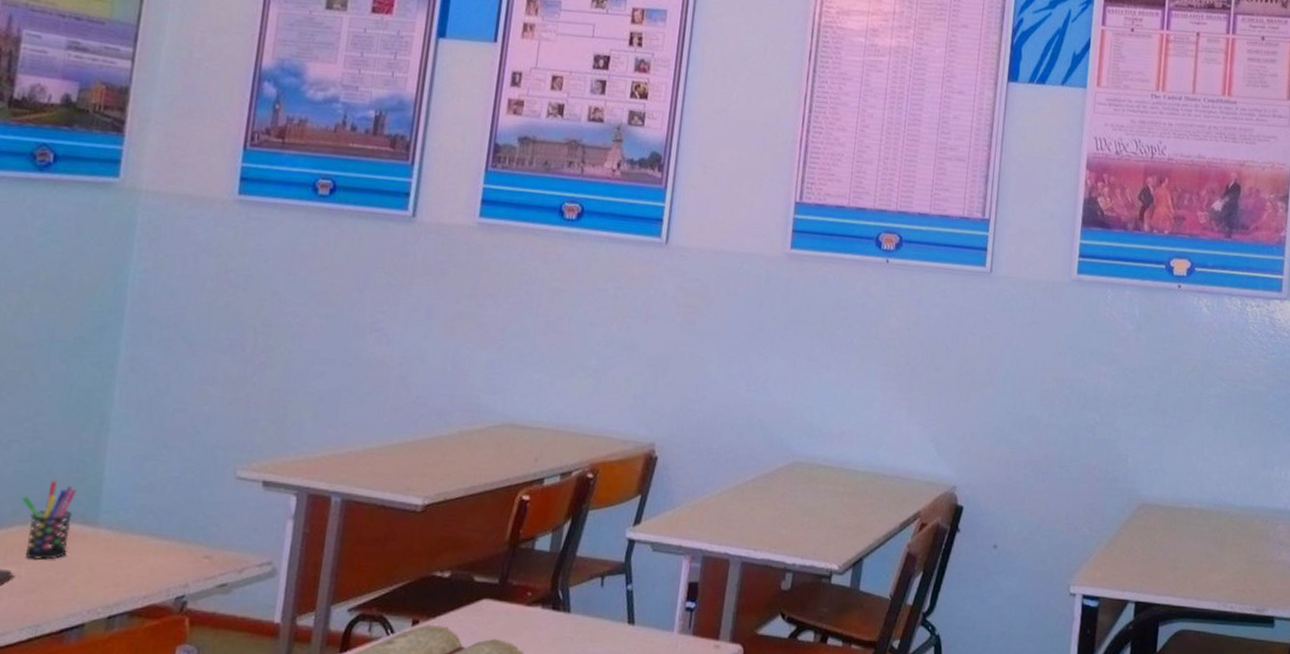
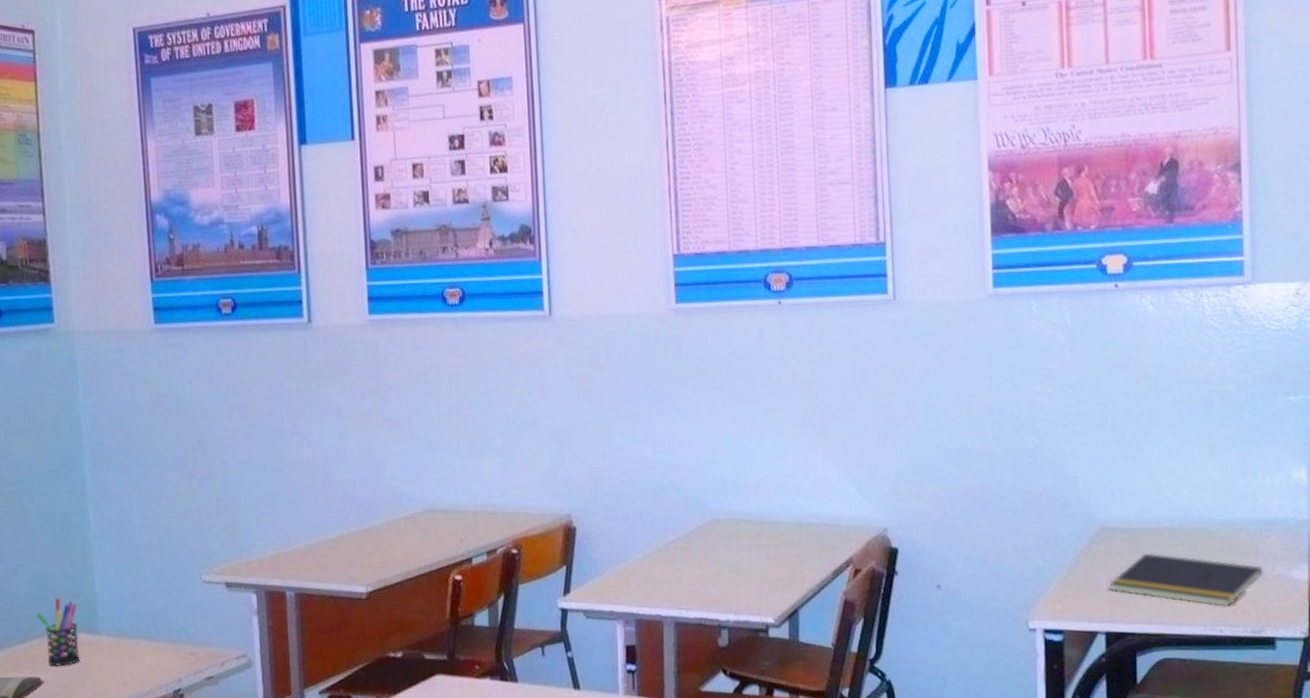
notepad: none [1143,530,1271,587] -> present [1109,553,1263,608]

